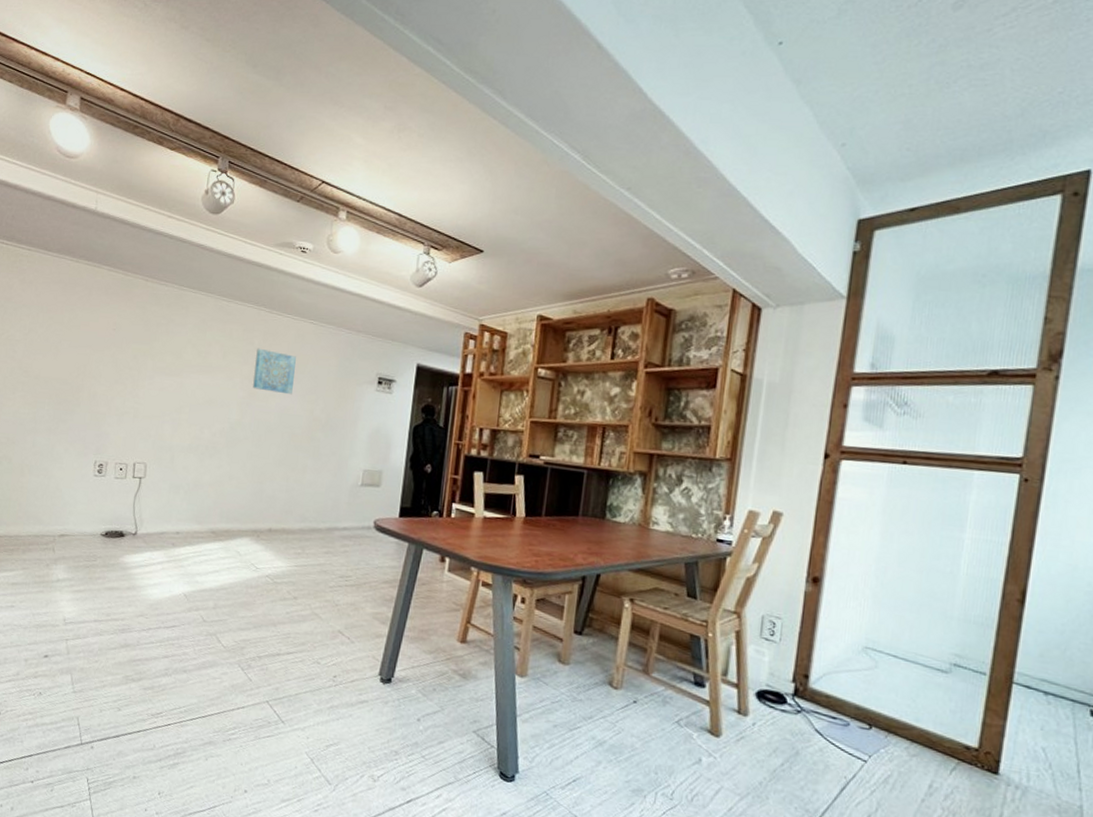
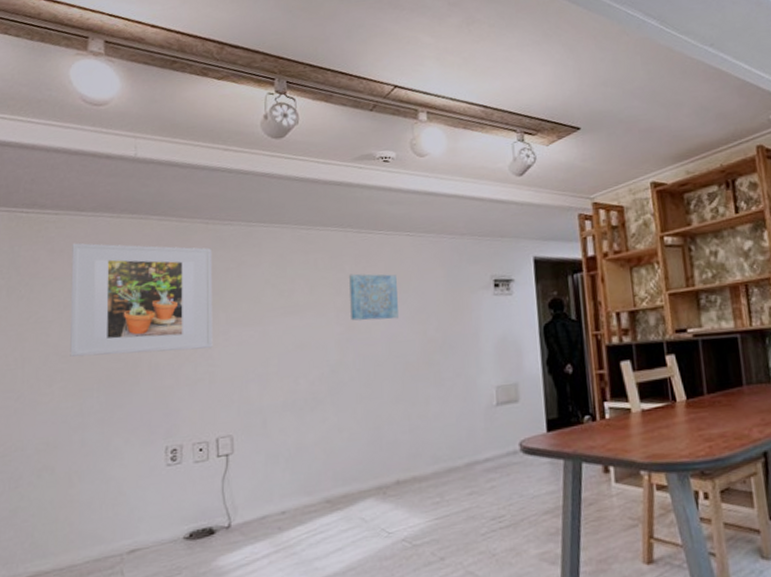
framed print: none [30,277,148,389] -> present [70,243,213,357]

